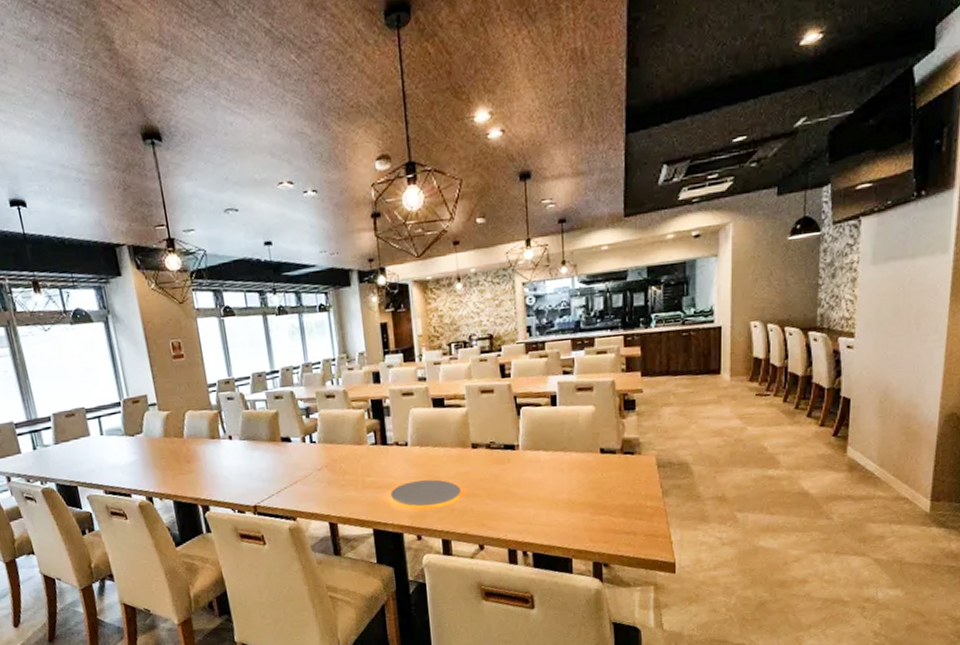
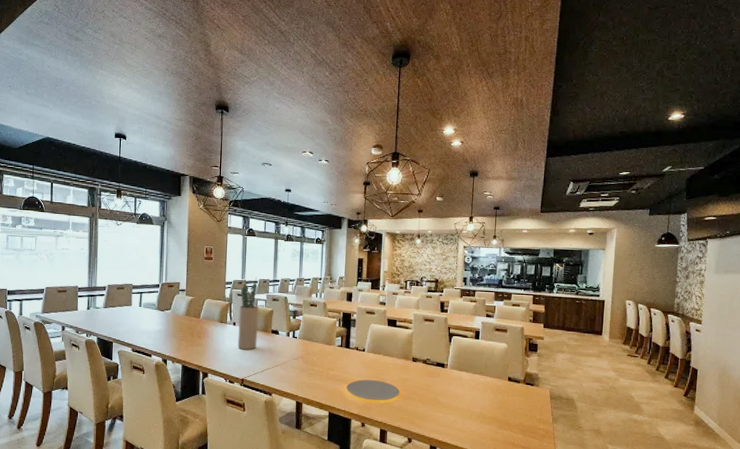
vase: none [230,372,266,470] -> present [238,278,259,350]

